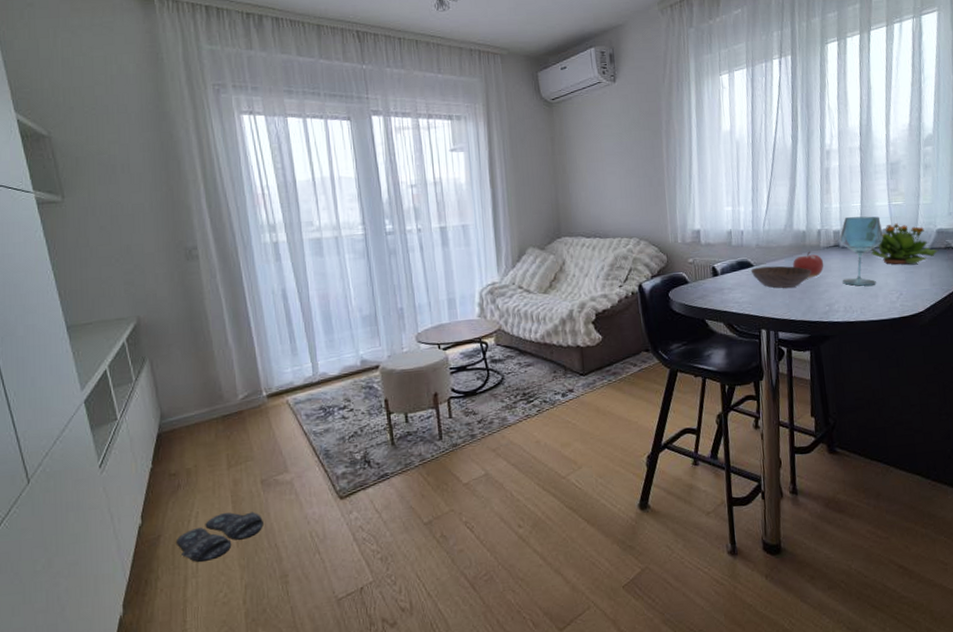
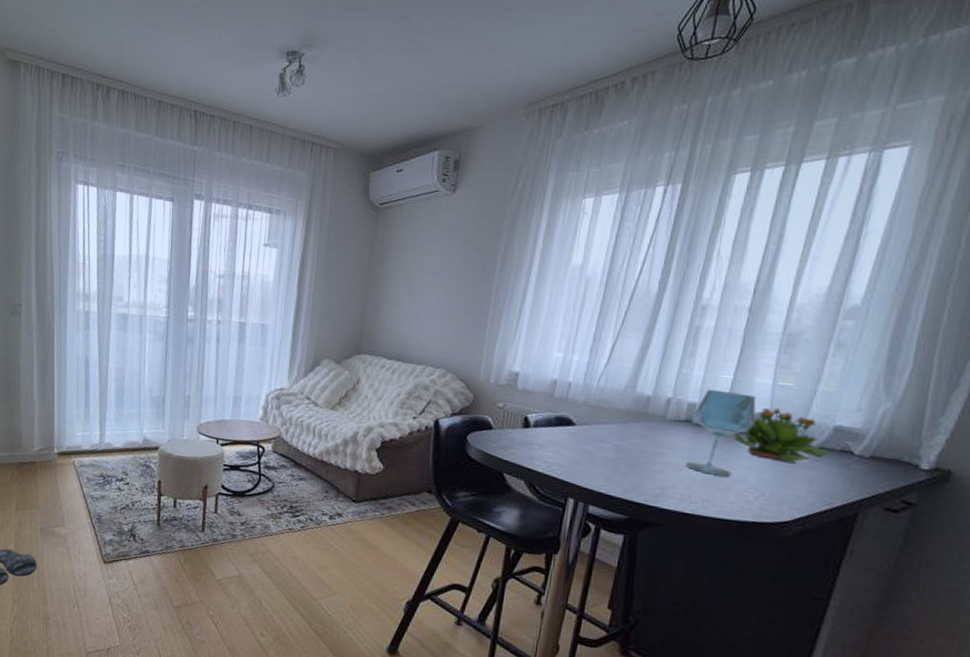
bowl: present [751,266,812,288] -> none [570,427,649,459]
fruit: present [793,251,824,279] -> none [625,421,667,453]

